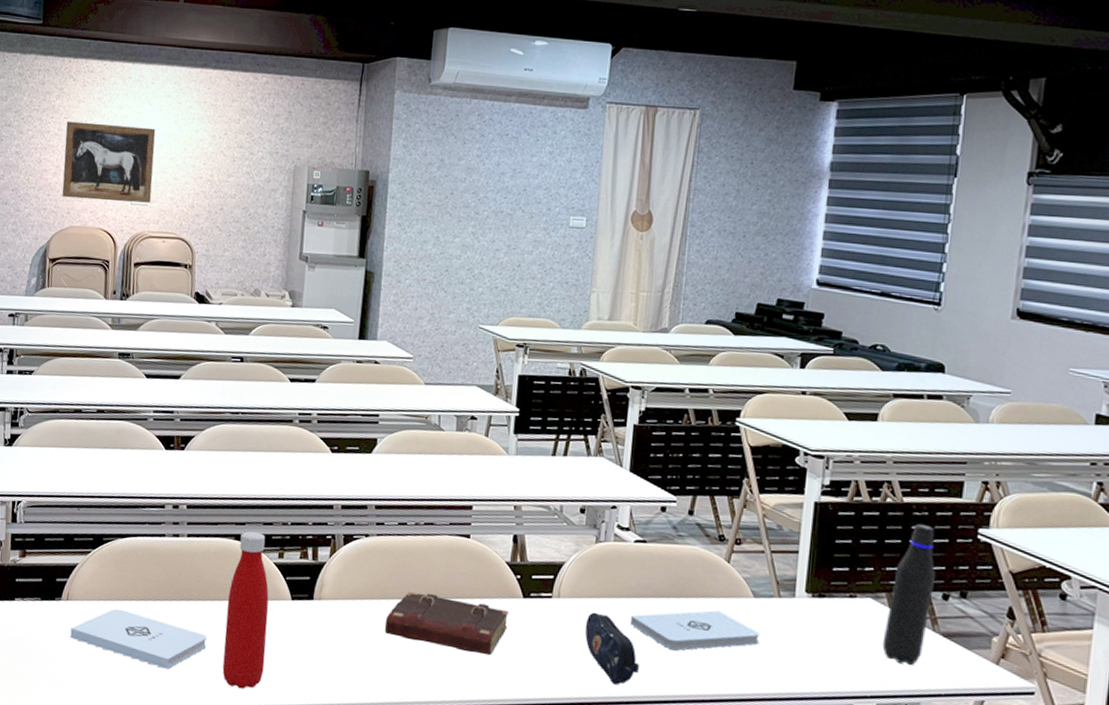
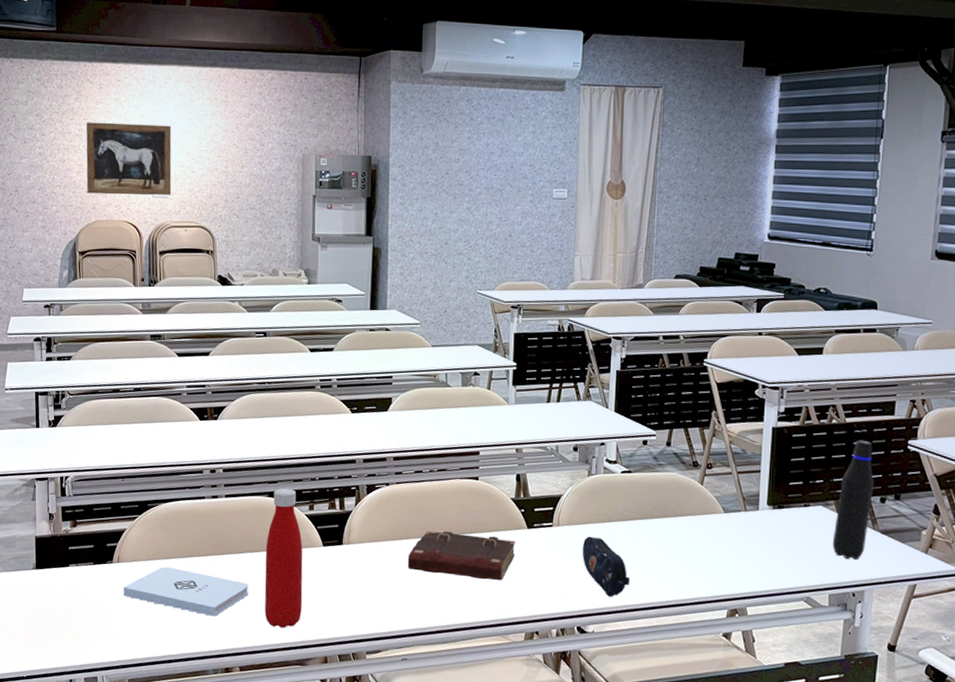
notepad: present [631,610,759,651] -> none [621,526,730,564]

